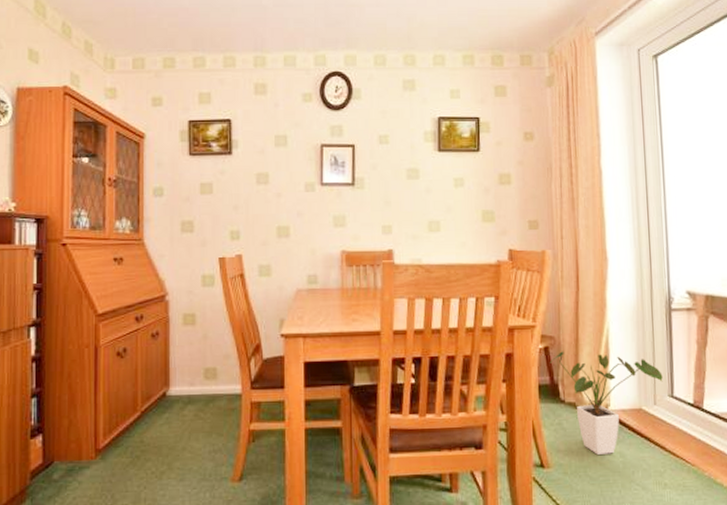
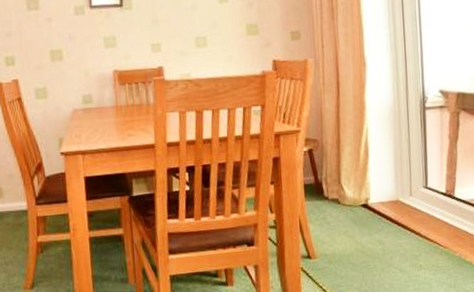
house plant: present [550,351,663,455] -> none [314,152,418,244]

